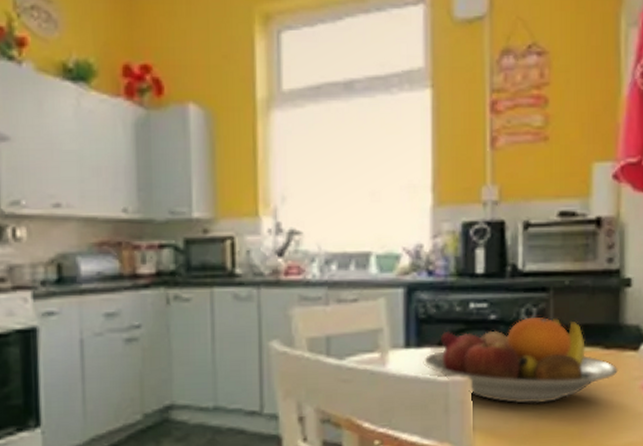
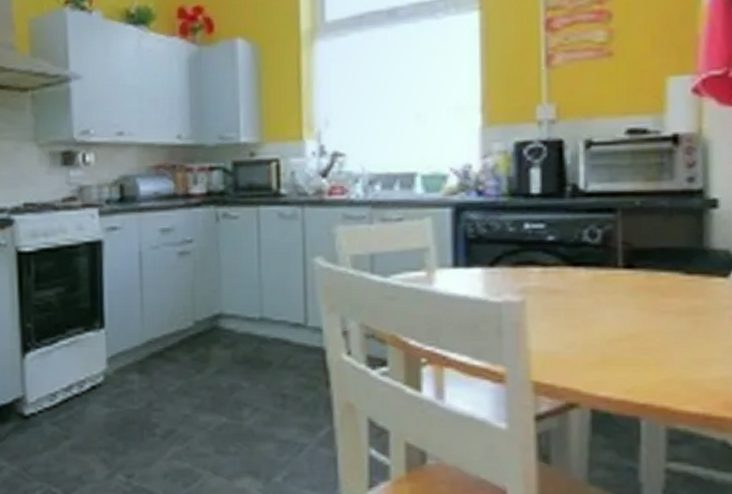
fruit bowl: present [423,317,619,404] -> none [473,239,704,329]

